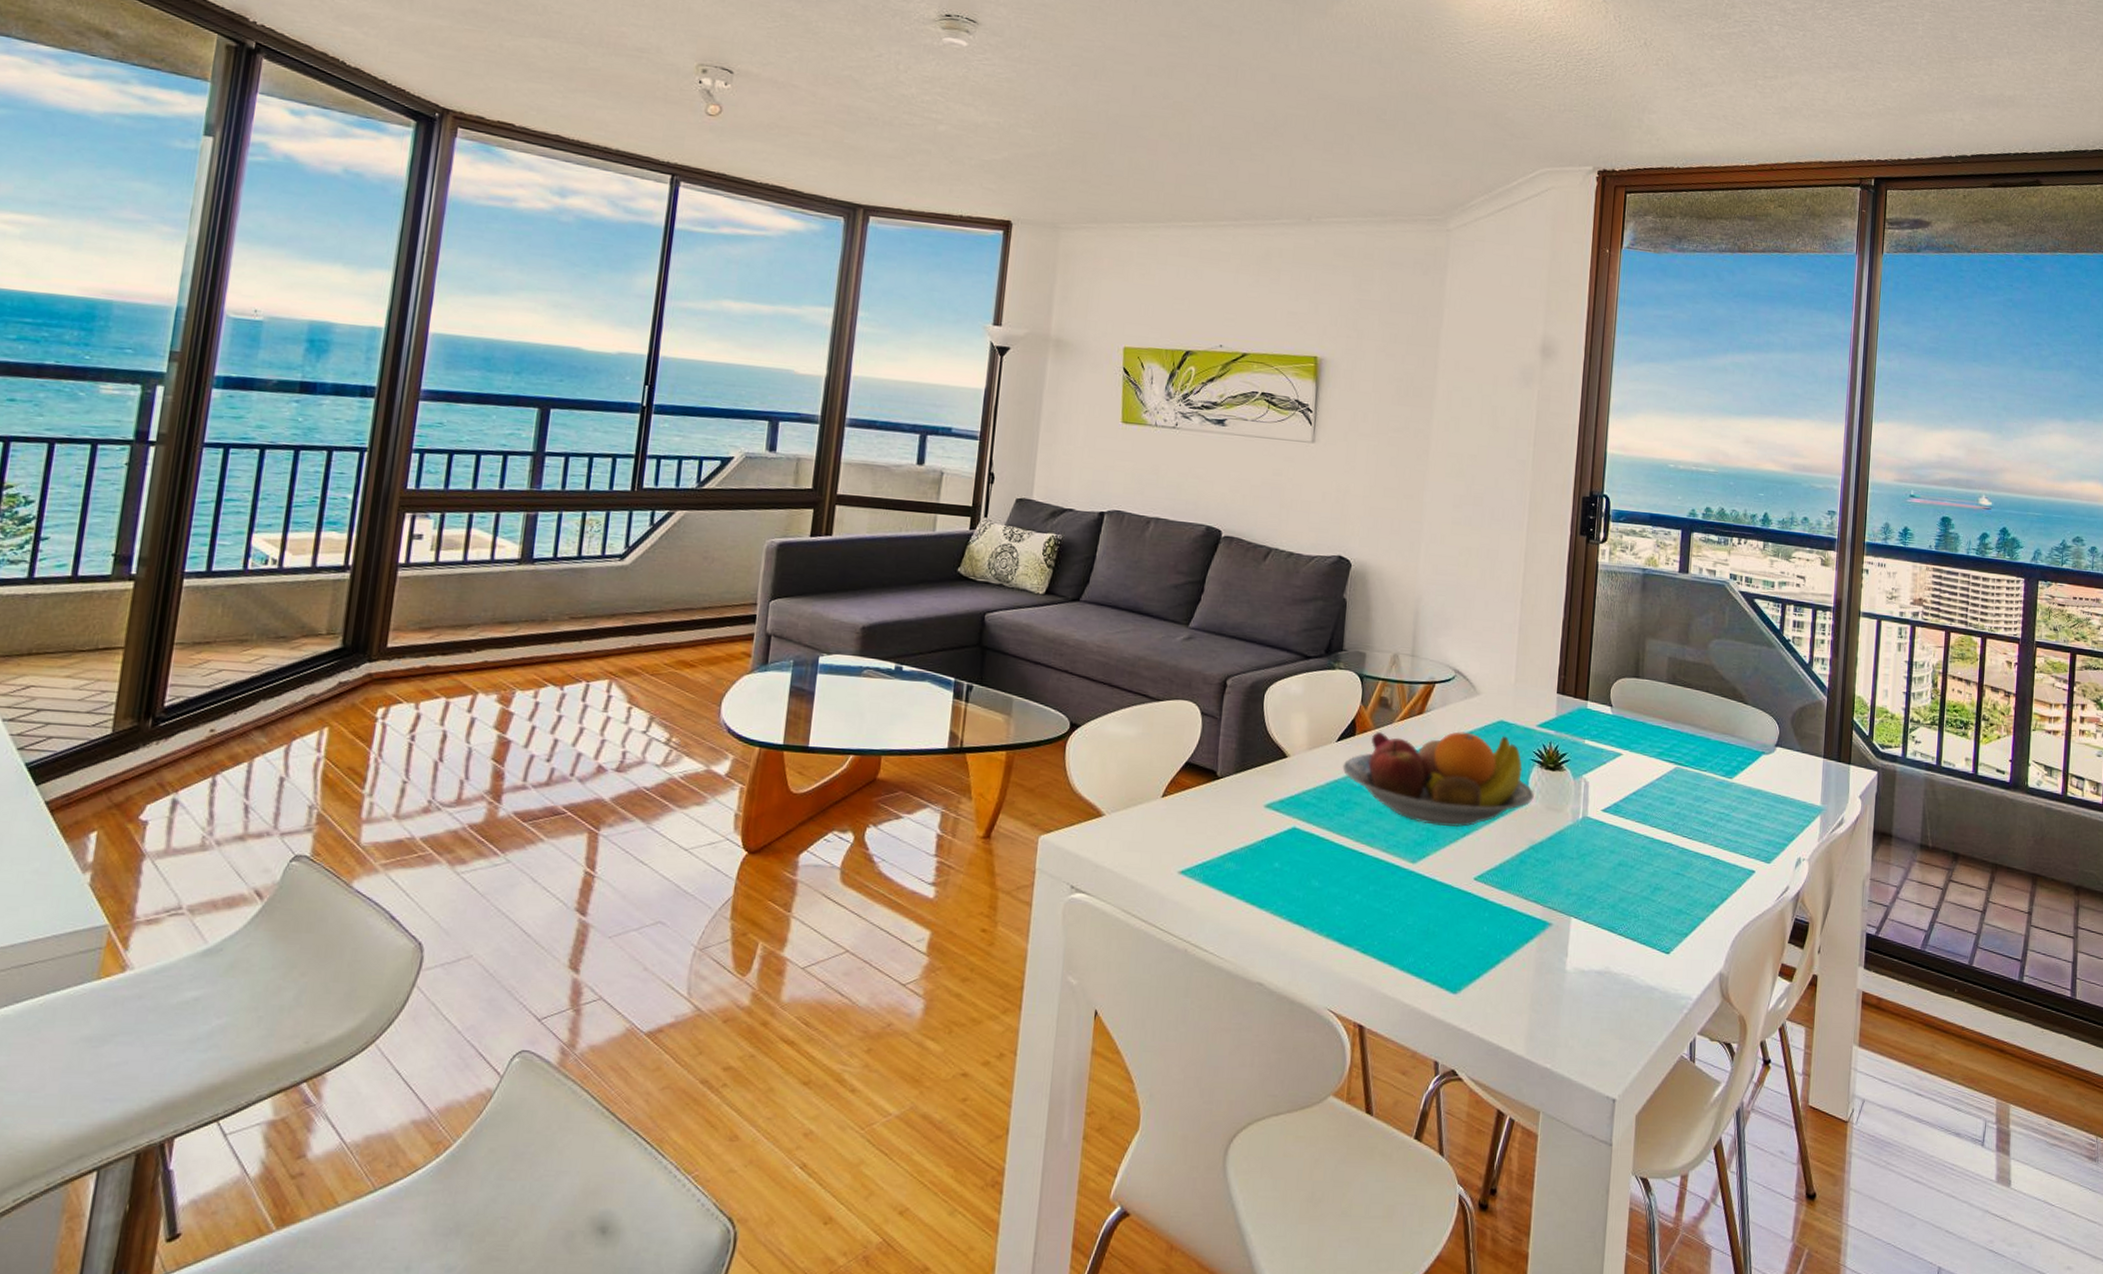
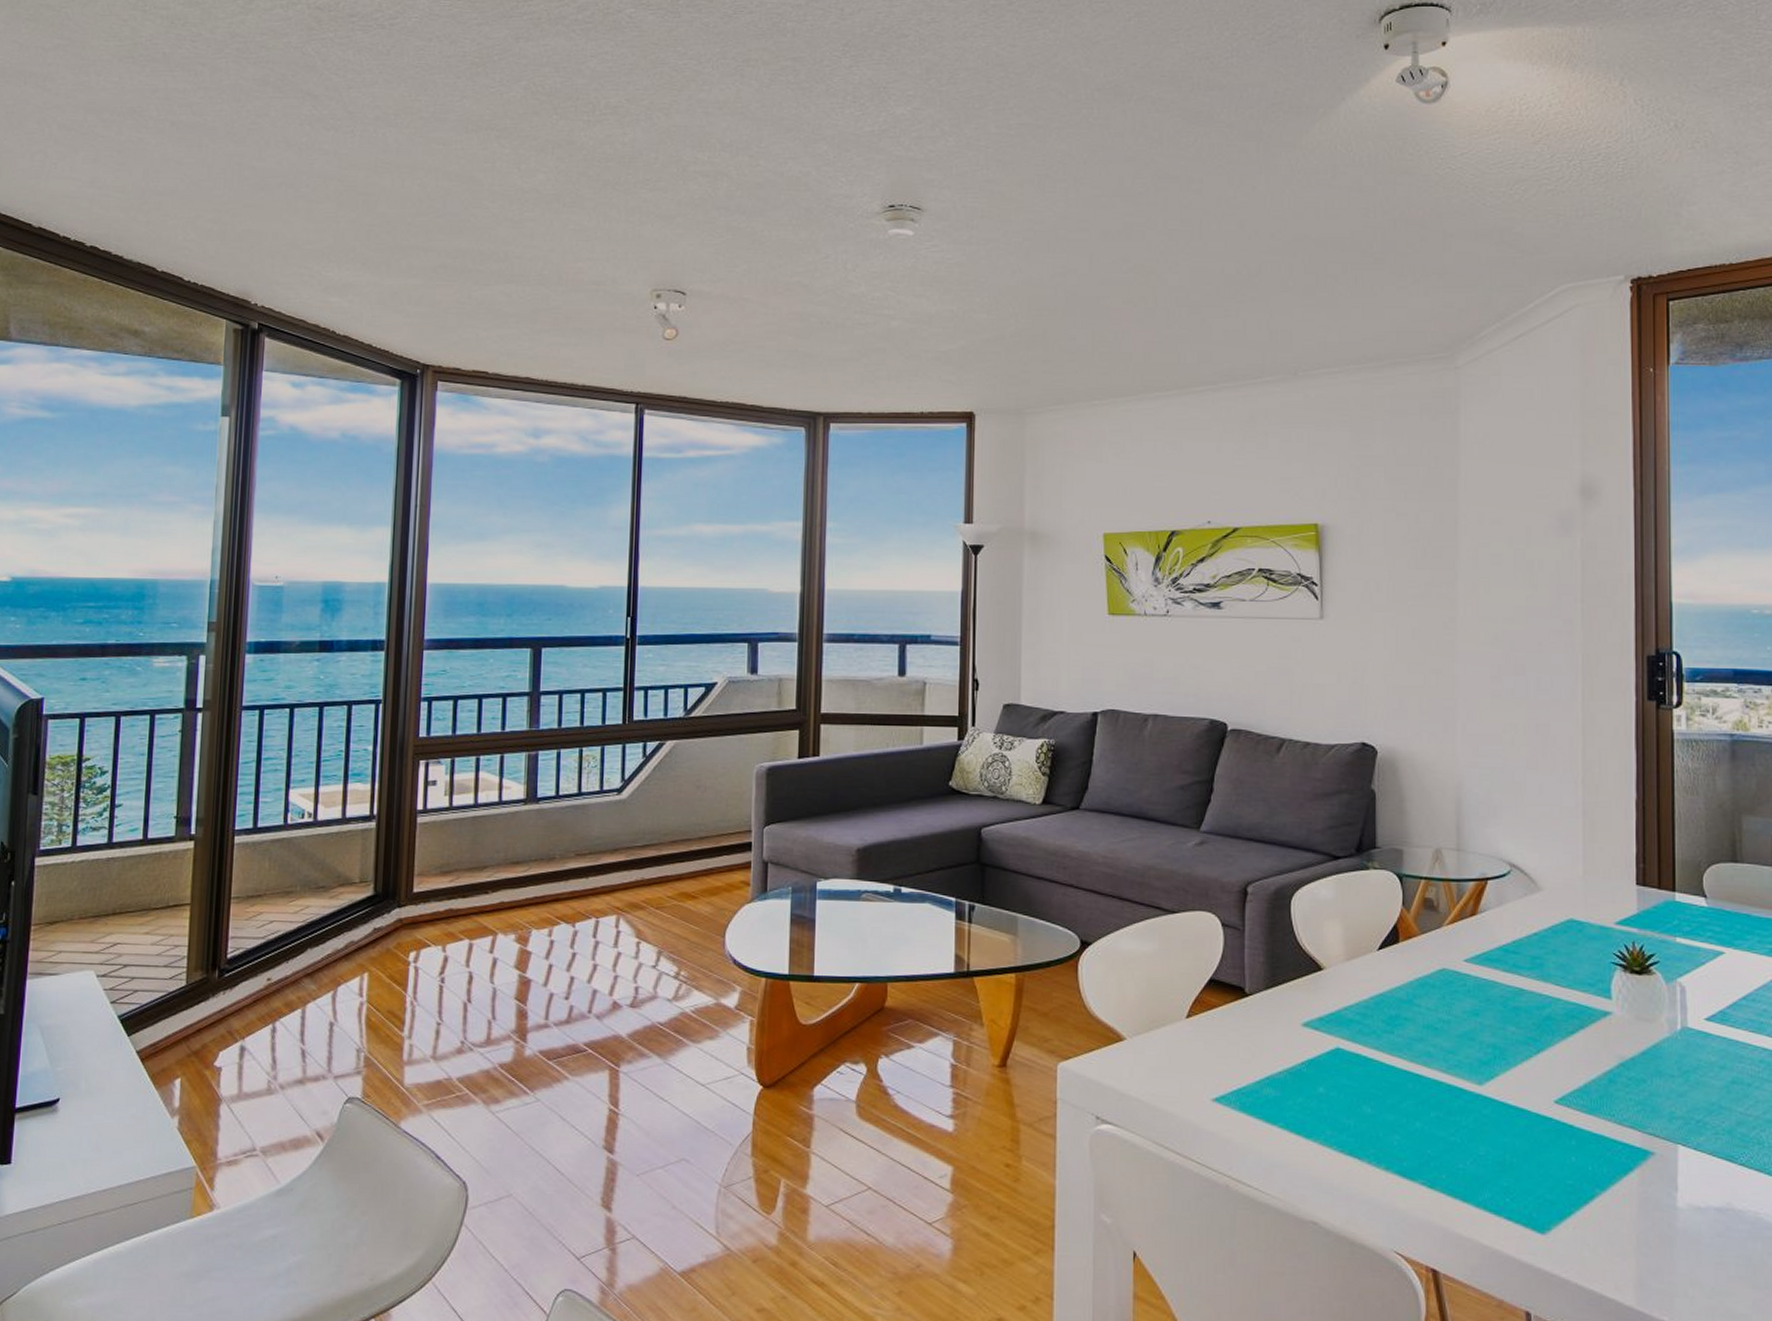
fruit bowl: present [1342,731,1535,827] -> none [1387,933,1620,1043]

